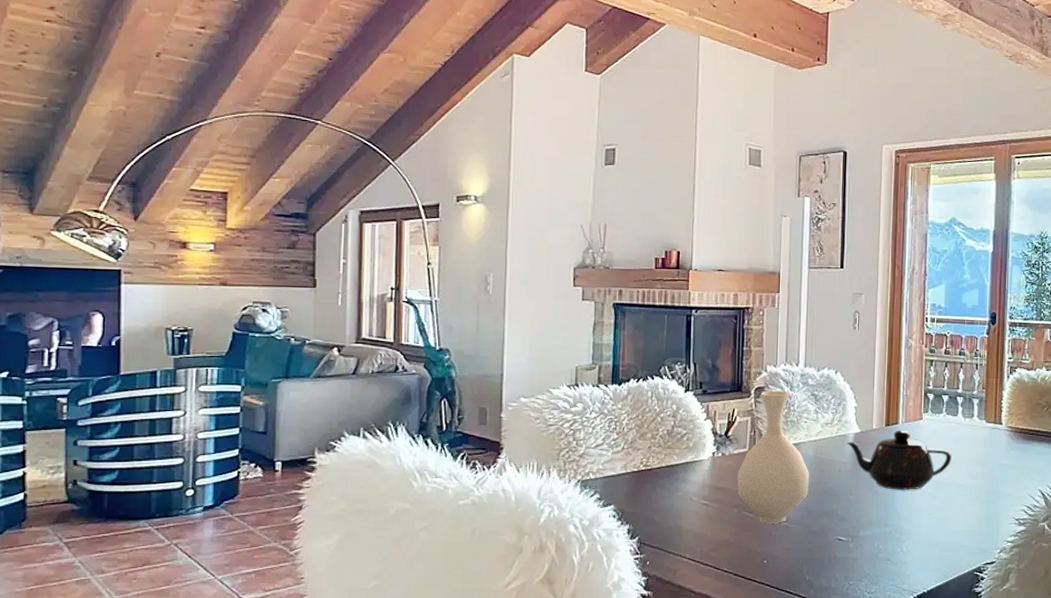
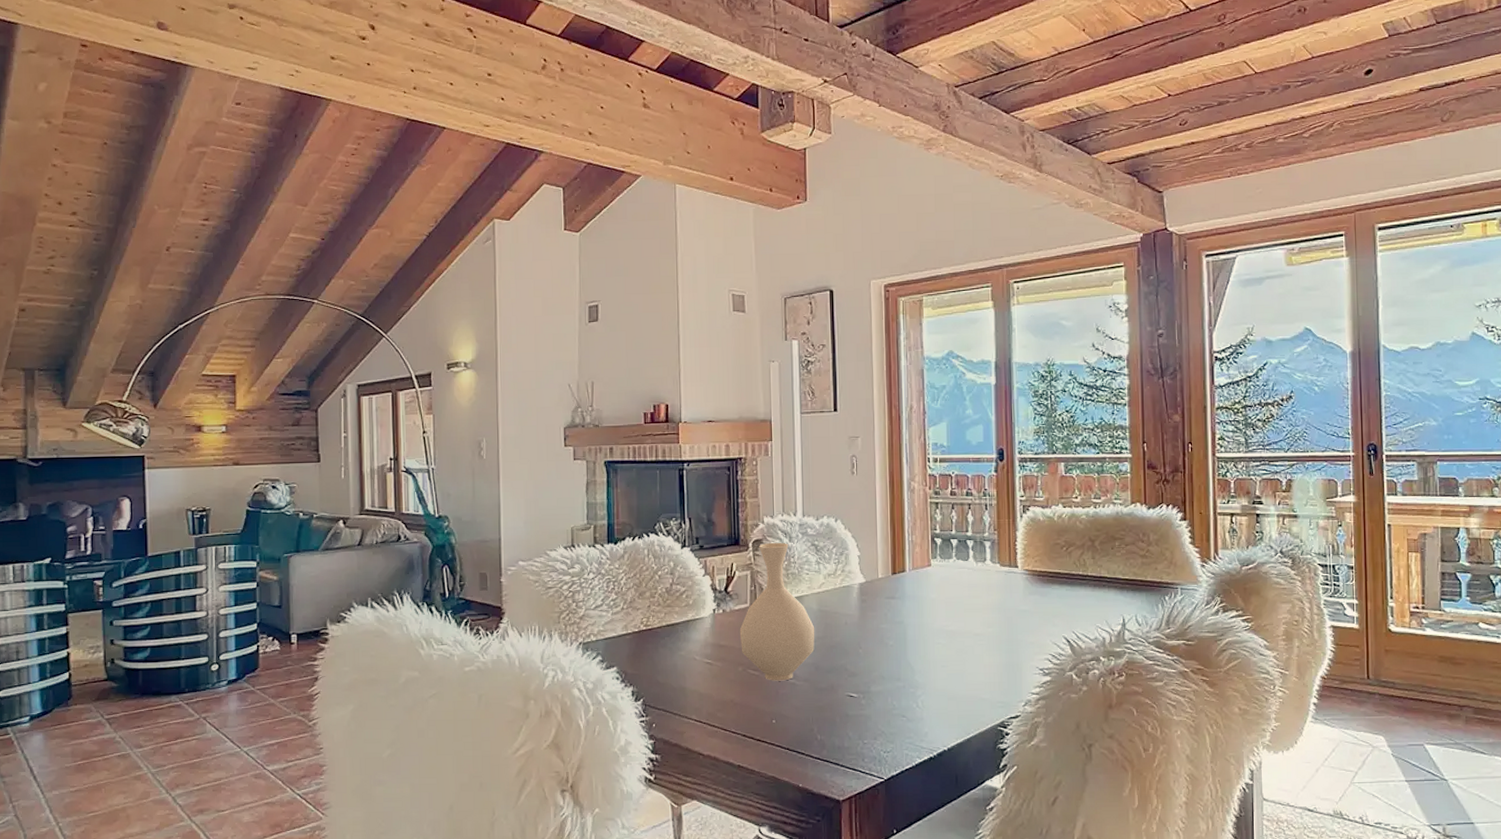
teapot: present [845,430,952,490] -> none [850,578,965,642]

